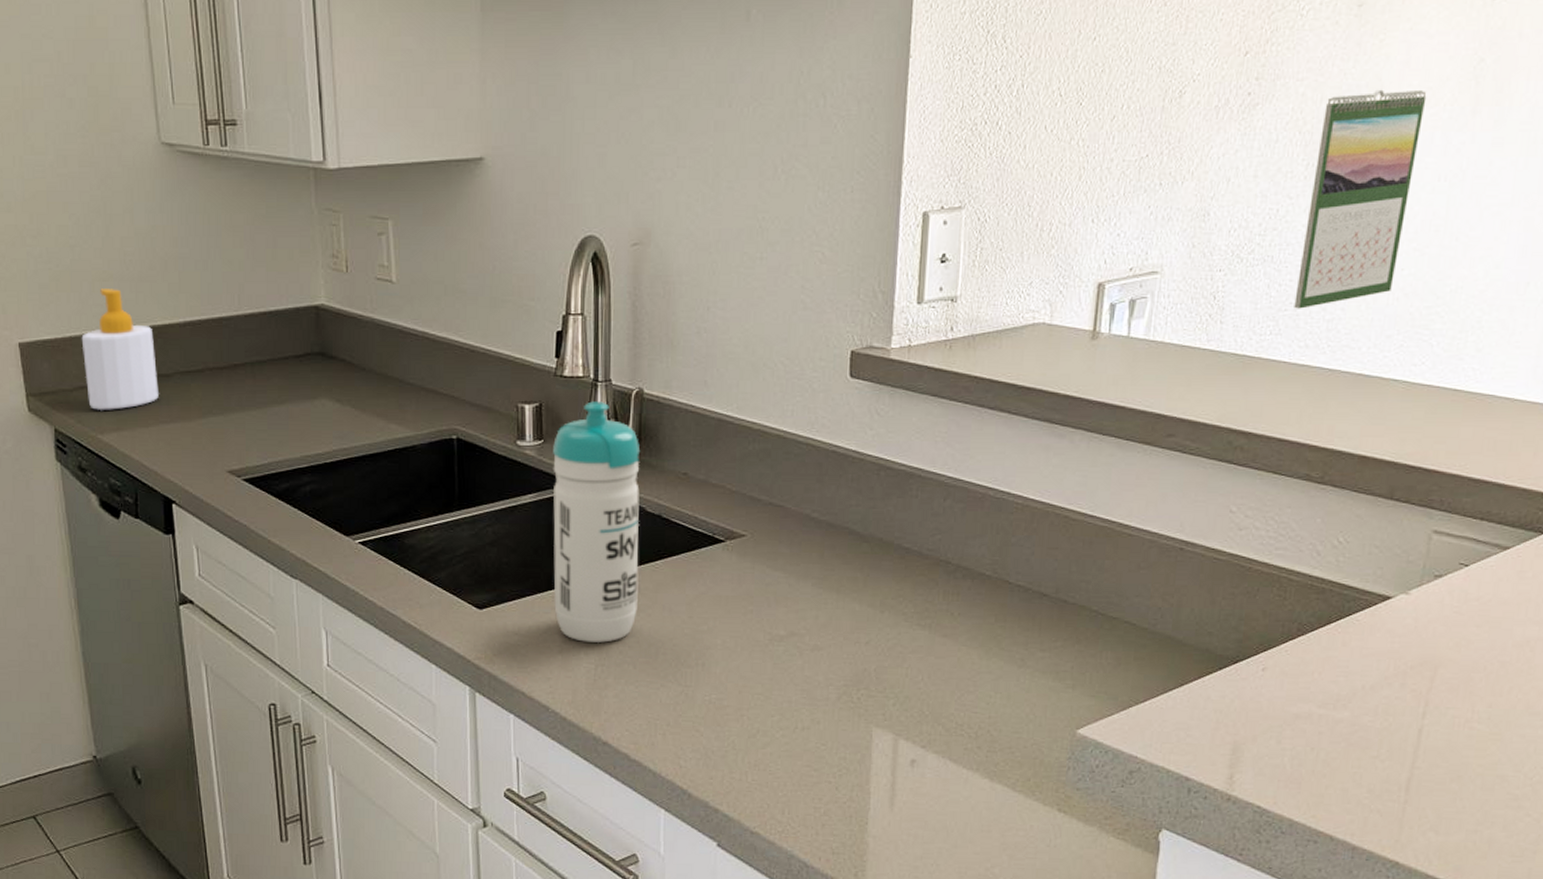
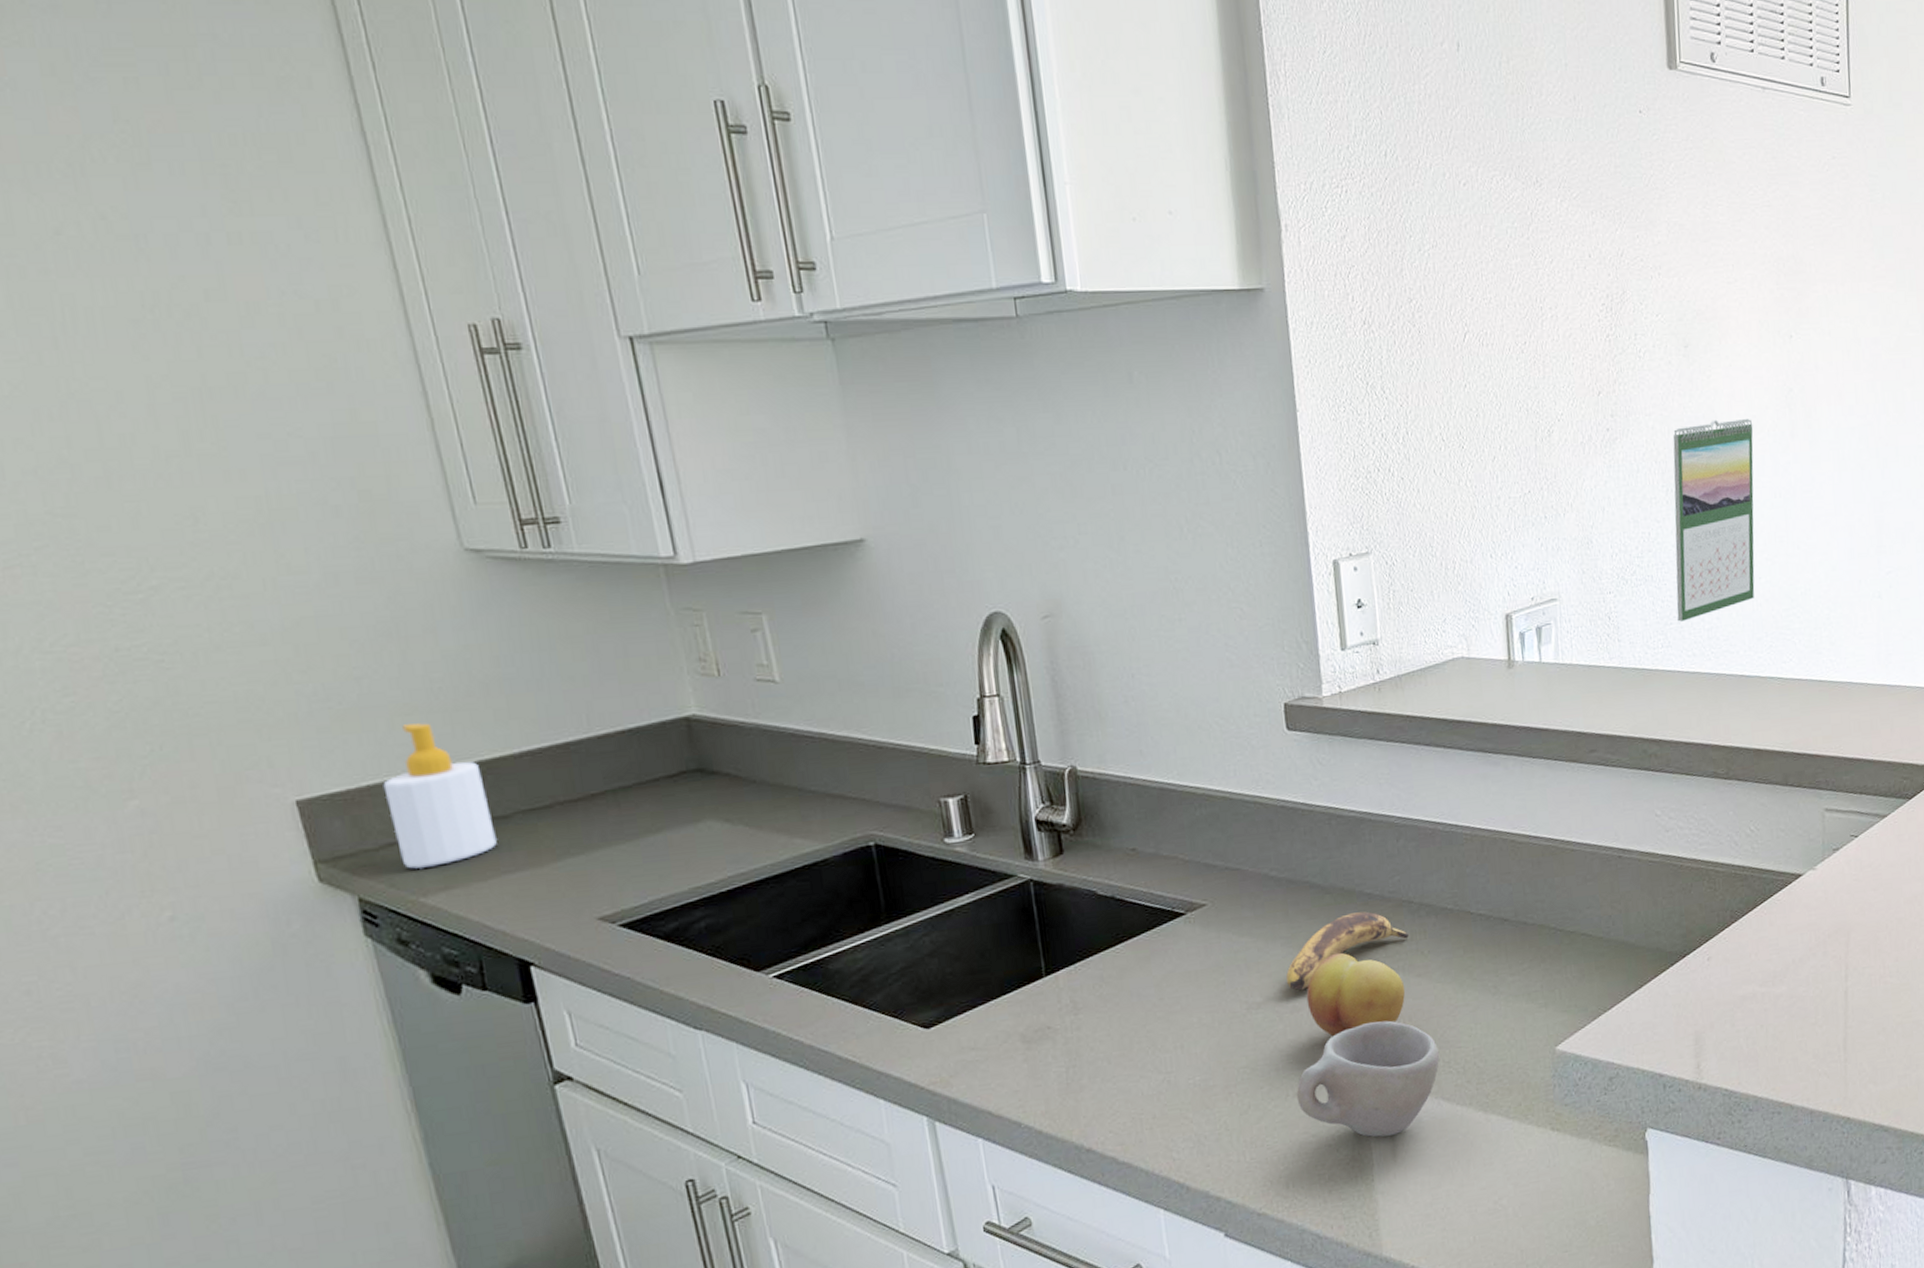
water bottle: present [552,401,641,644] -> none [986,785,1104,1045]
cup: none [804,673,954,785] -> present [1296,1020,1440,1138]
banana: none [812,564,942,631] -> present [1286,911,1410,991]
fruit: none [828,600,929,681] -> present [1306,952,1406,1037]

